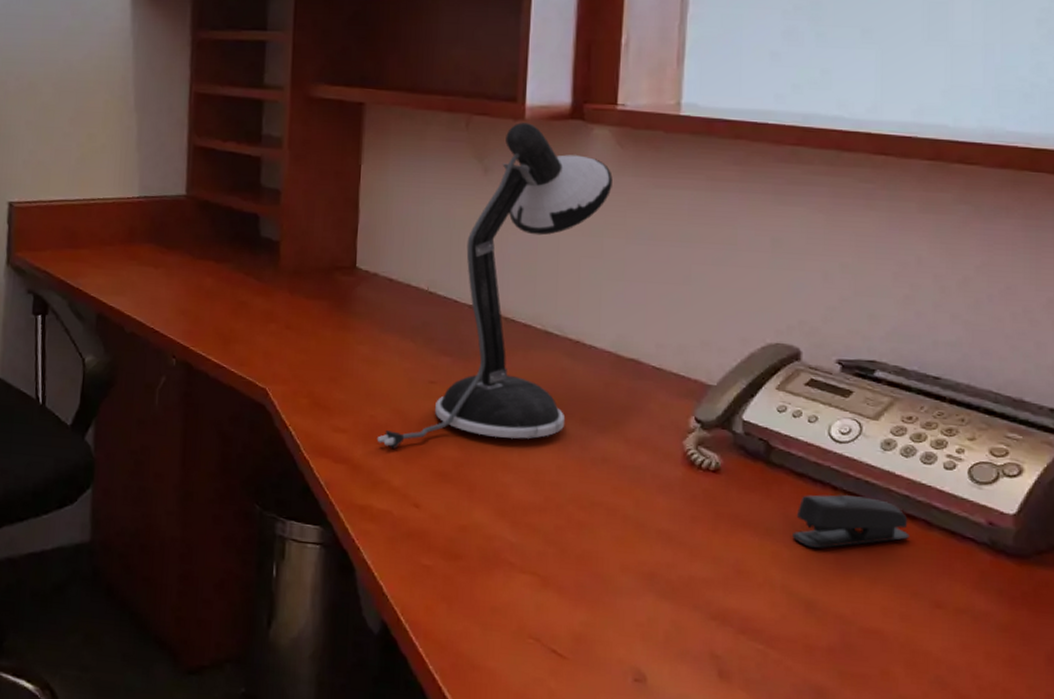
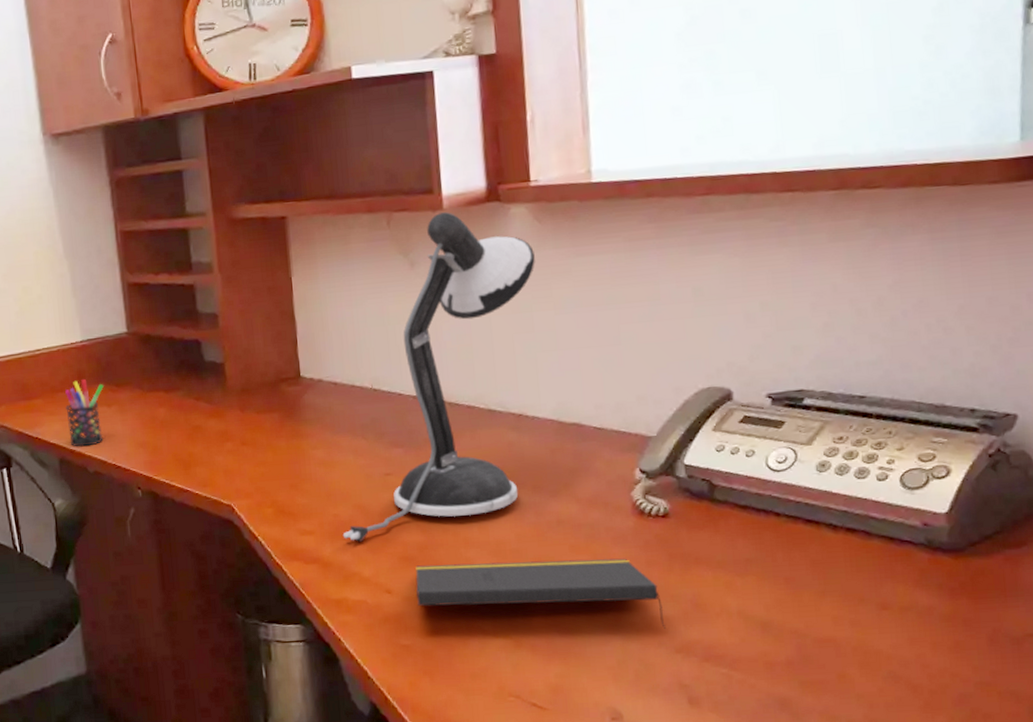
pen holder: none [110,235,154,306] -> present [65,378,104,447]
notepad: none [445,483,703,592] -> present [416,558,665,629]
stapler: present [792,494,910,548] -> none [743,518,852,572]

